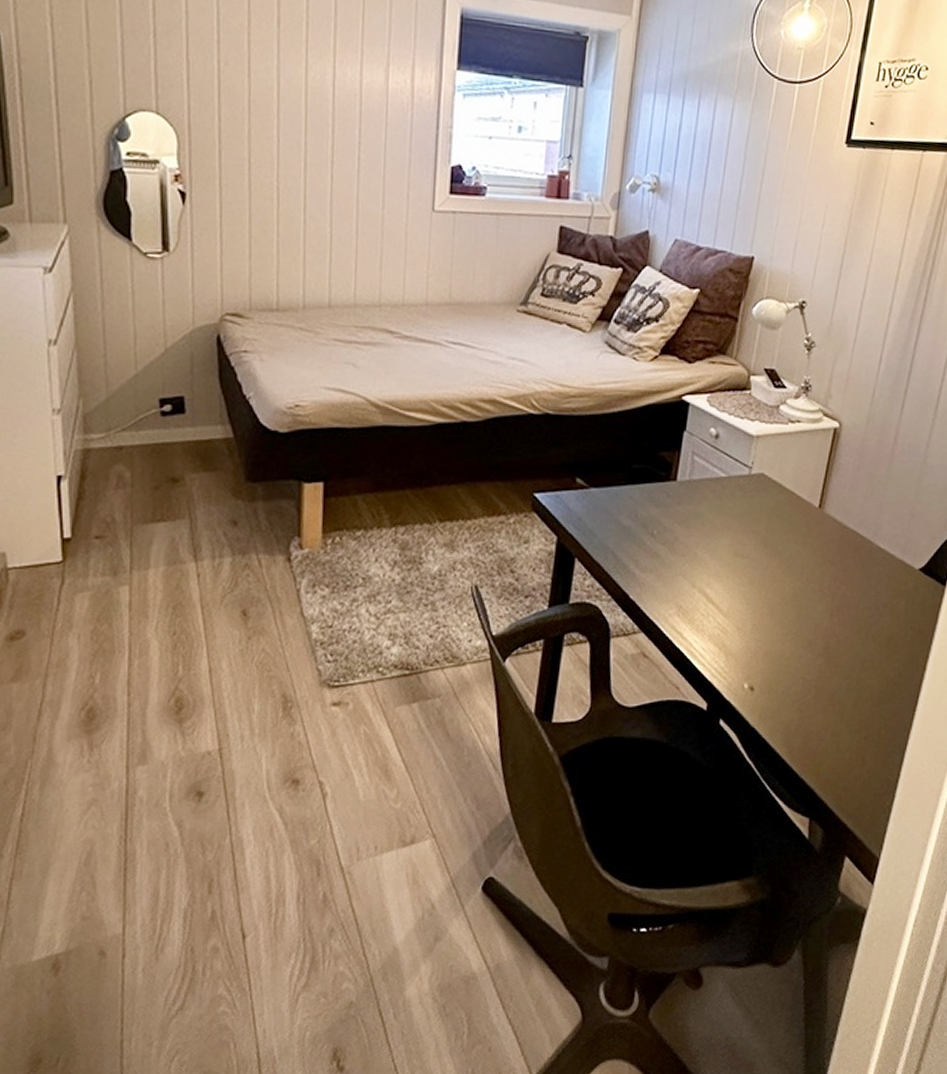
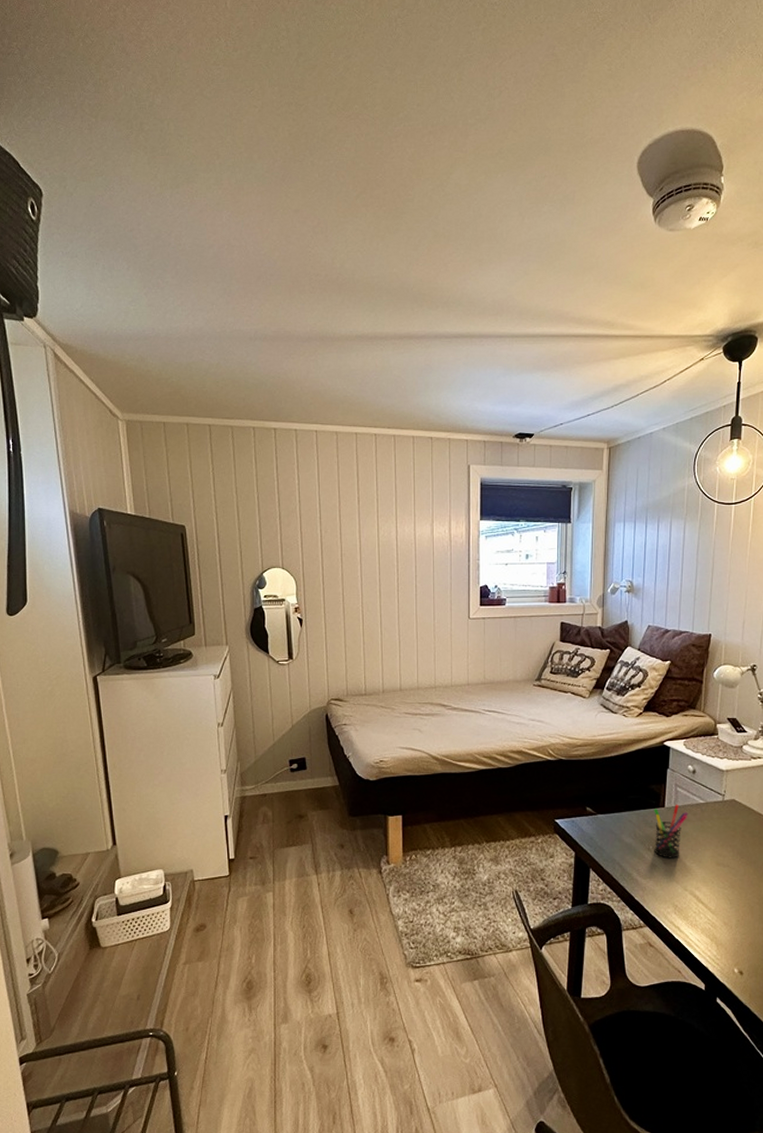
pen holder: none [658,477,706,547] -> present [654,804,689,858]

